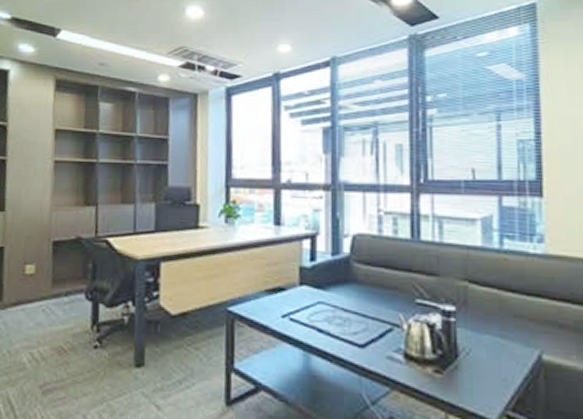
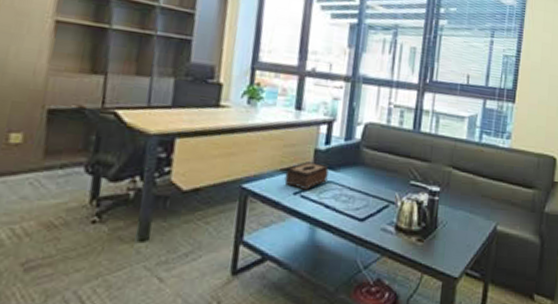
tissue box: none [271,281,317,312] -> present [284,162,329,190]

